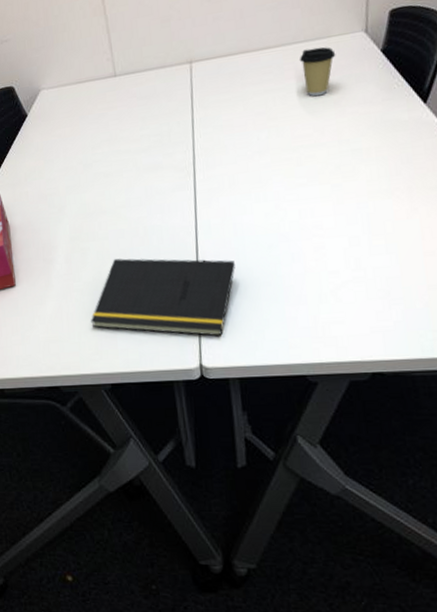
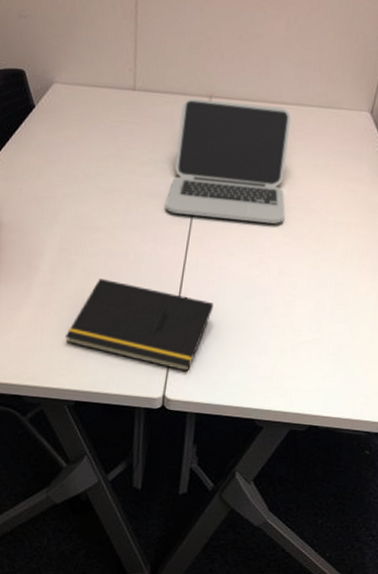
laptop: none [163,52,293,181] -> present [165,99,291,224]
coffee cup: present [299,47,336,97] -> none [309,114,342,164]

